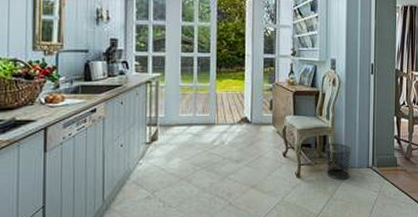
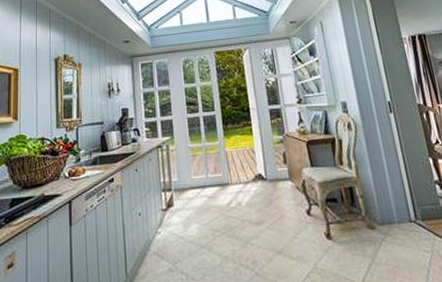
waste bin: present [324,143,353,181] -> none [352,194,391,240]

